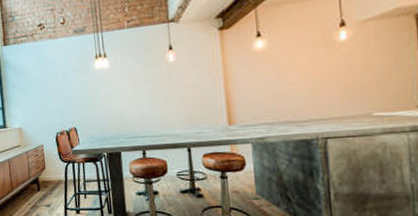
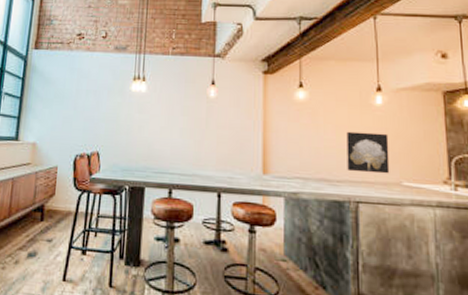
wall art: none [310,68,358,111] -> present [346,131,390,174]

